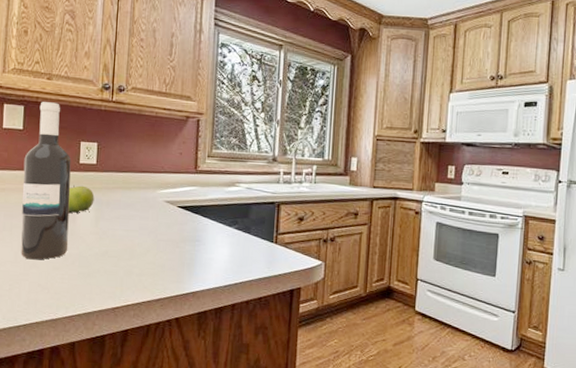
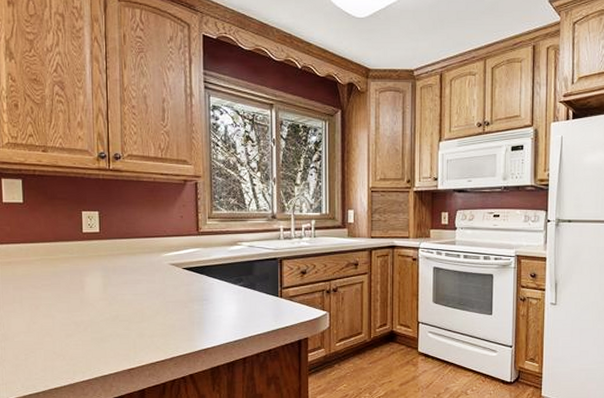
wine bottle: present [21,102,71,260] -> none [27,174,79,329]
fruit: present [68,185,95,213] -> none [75,254,101,281]

